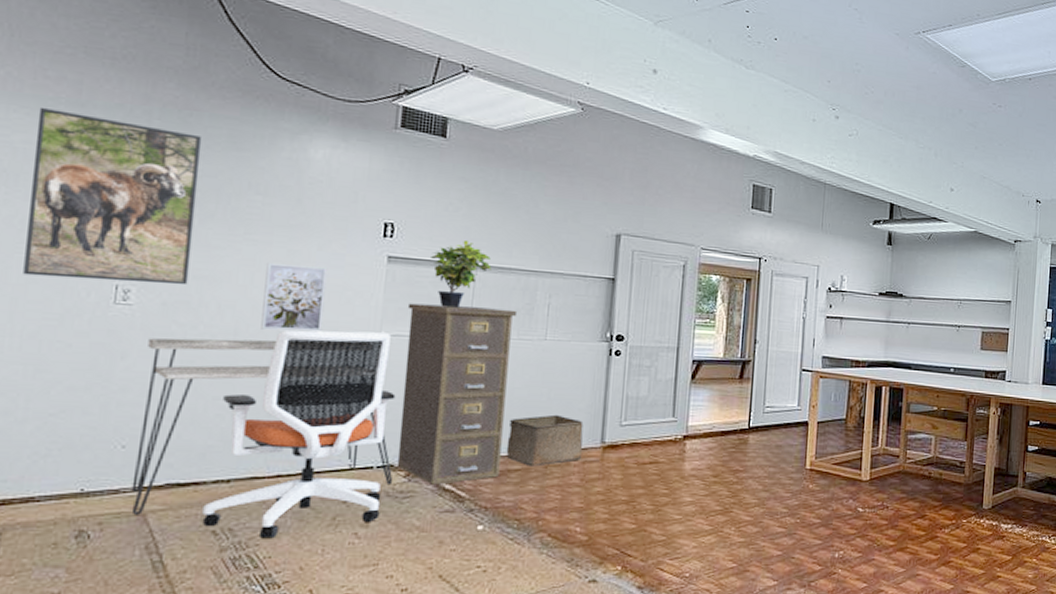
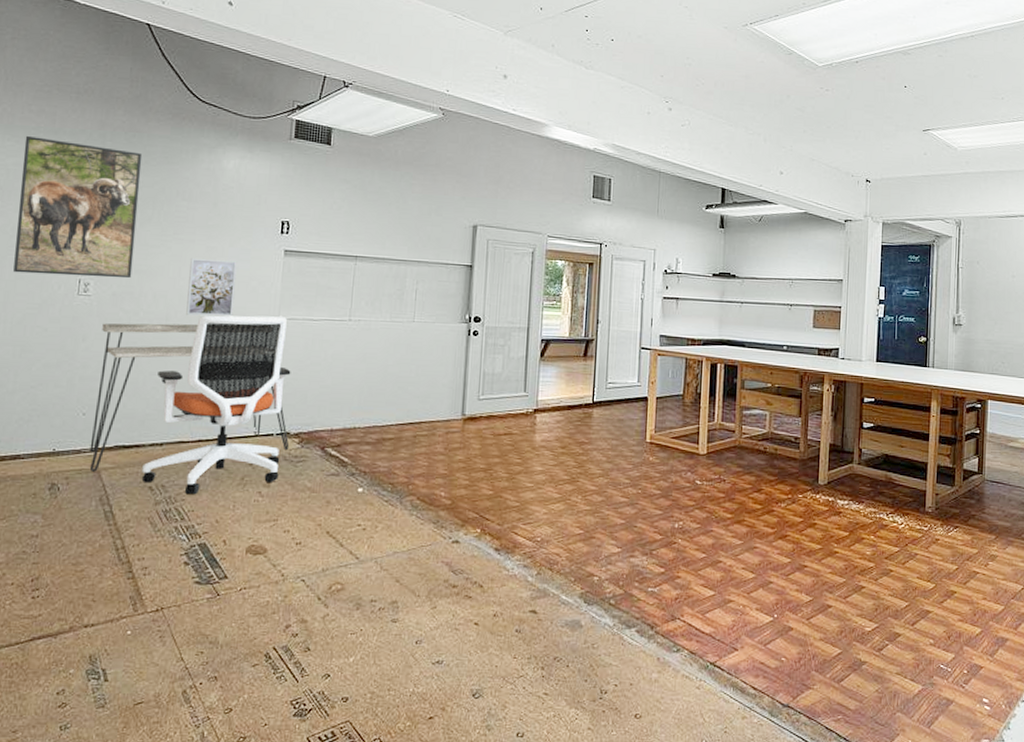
filing cabinet: present [396,303,518,485] -> none [292,291,390,451]
potted plant: present [431,241,492,308] -> none [319,235,368,294]
storage bin: present [506,414,584,467] -> none [381,389,447,436]

